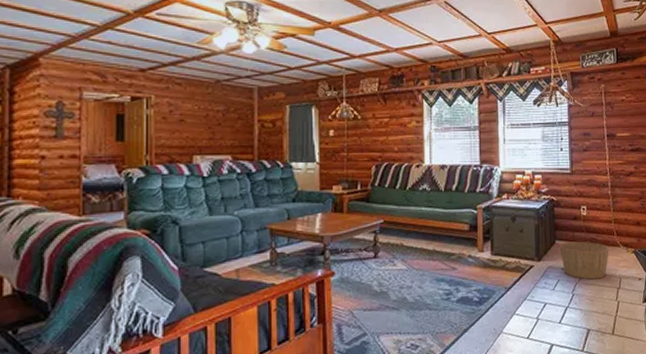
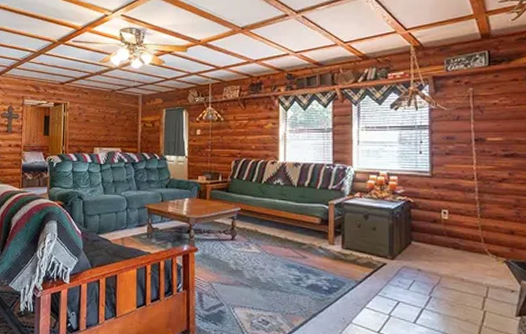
basket: present [559,241,609,280] -> none [416,244,474,285]

